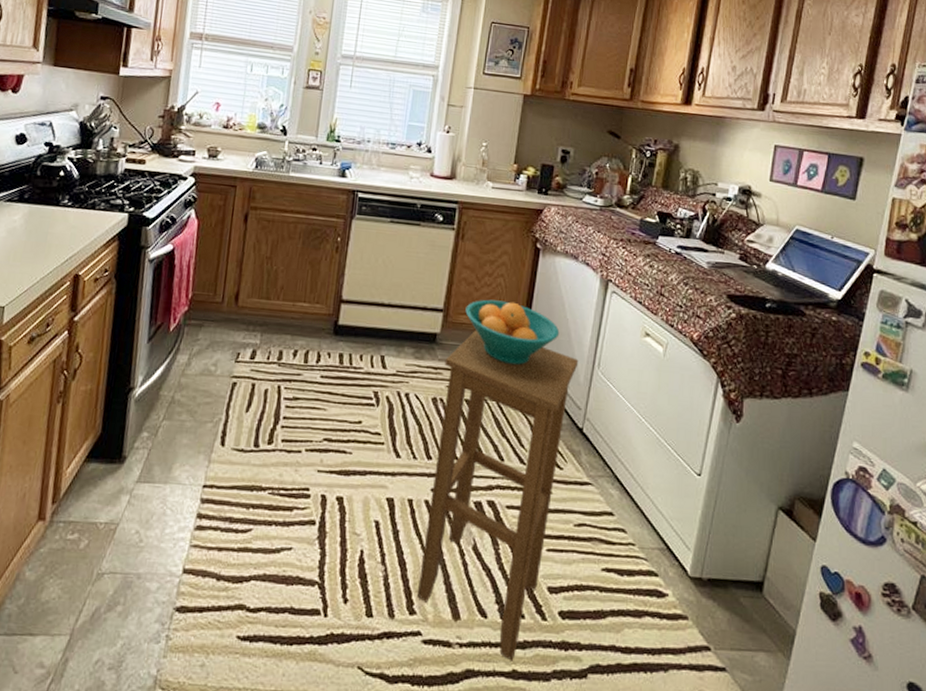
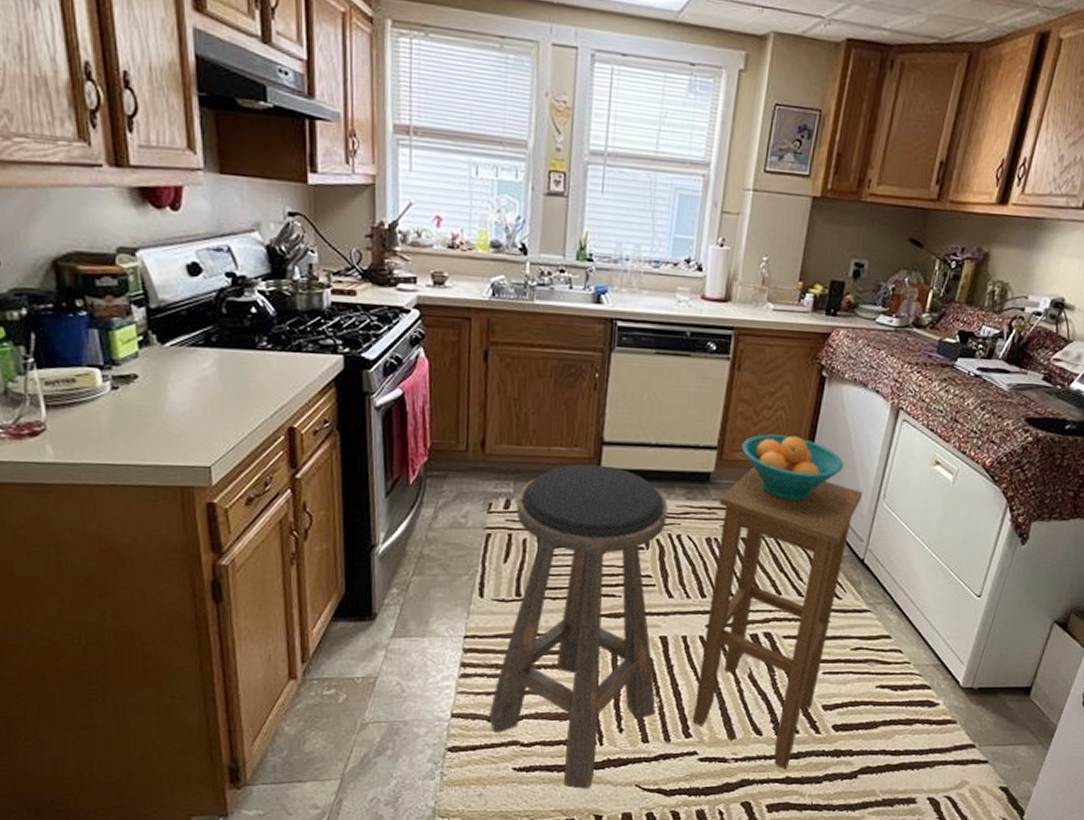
stool: none [218,319,398,668] -> present [489,464,668,789]

